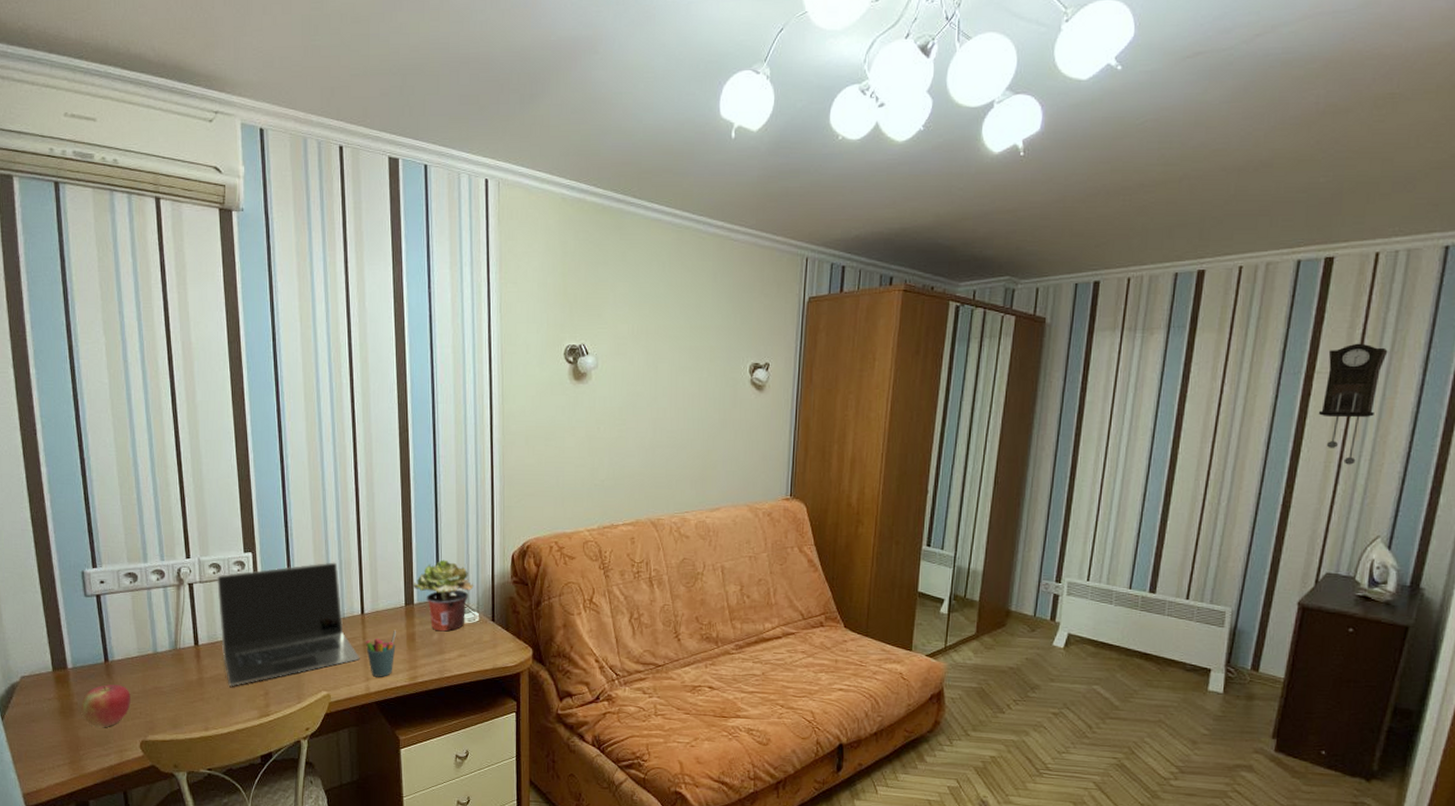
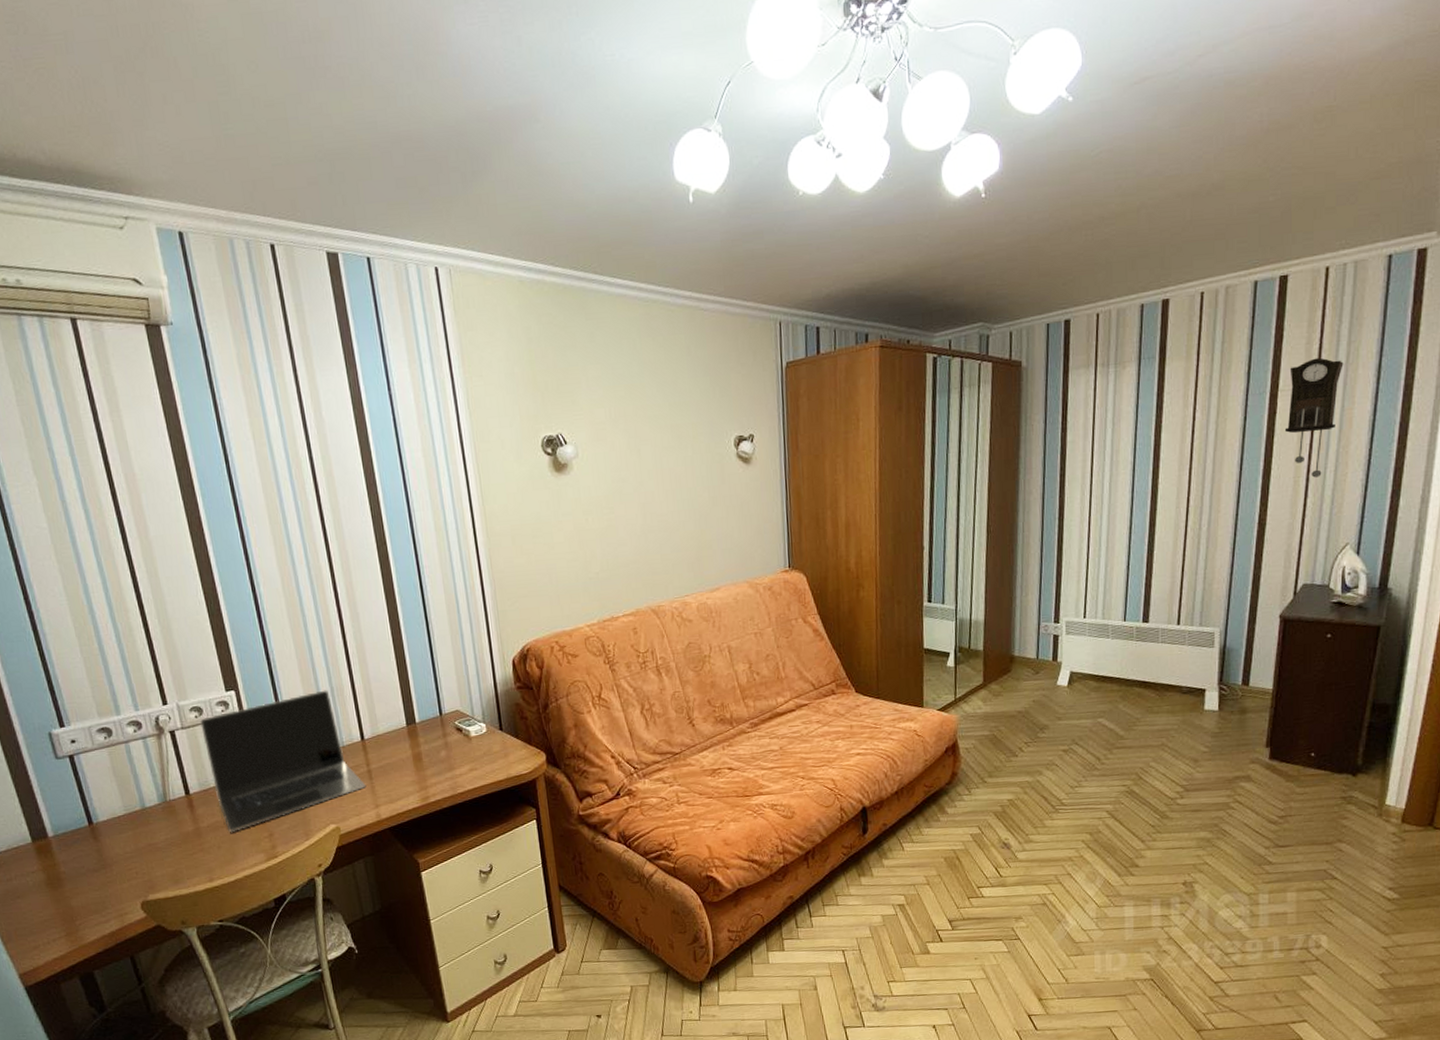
apple: present [81,684,131,727] -> none [69,847,125,894]
pen holder: present [365,630,397,677] -> none [369,752,403,803]
potted plant: present [413,559,474,632] -> none [412,673,477,748]

